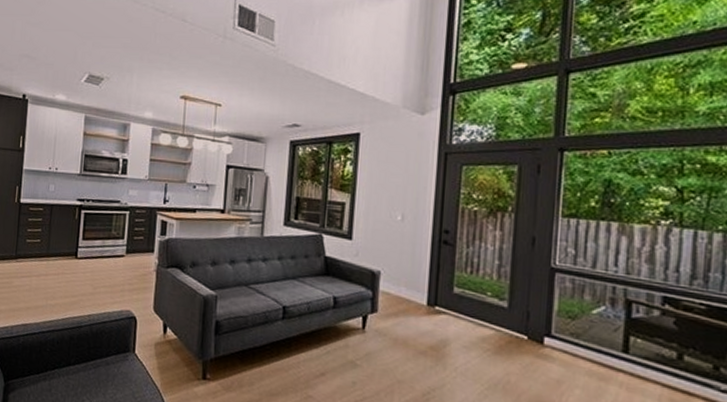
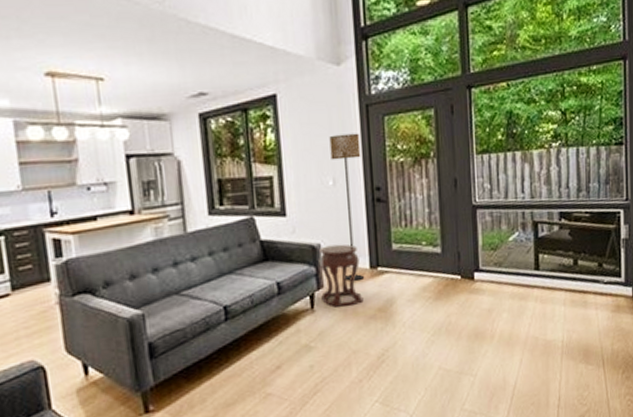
side table: none [374,274,417,337] -> present [318,244,364,308]
floor lamp: none [401,175,435,314] -> present [329,133,365,281]

